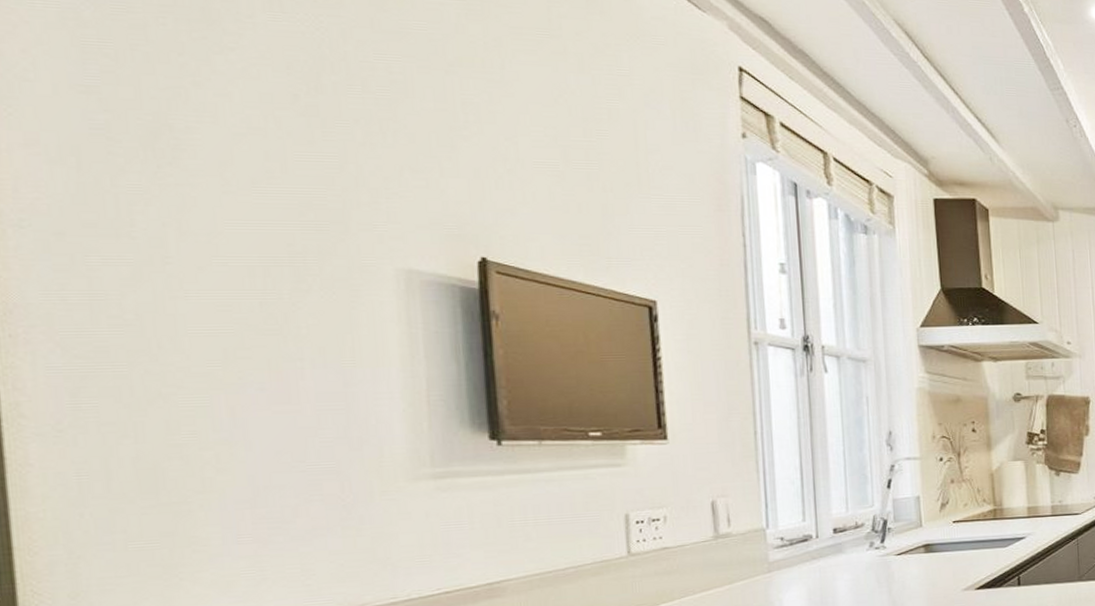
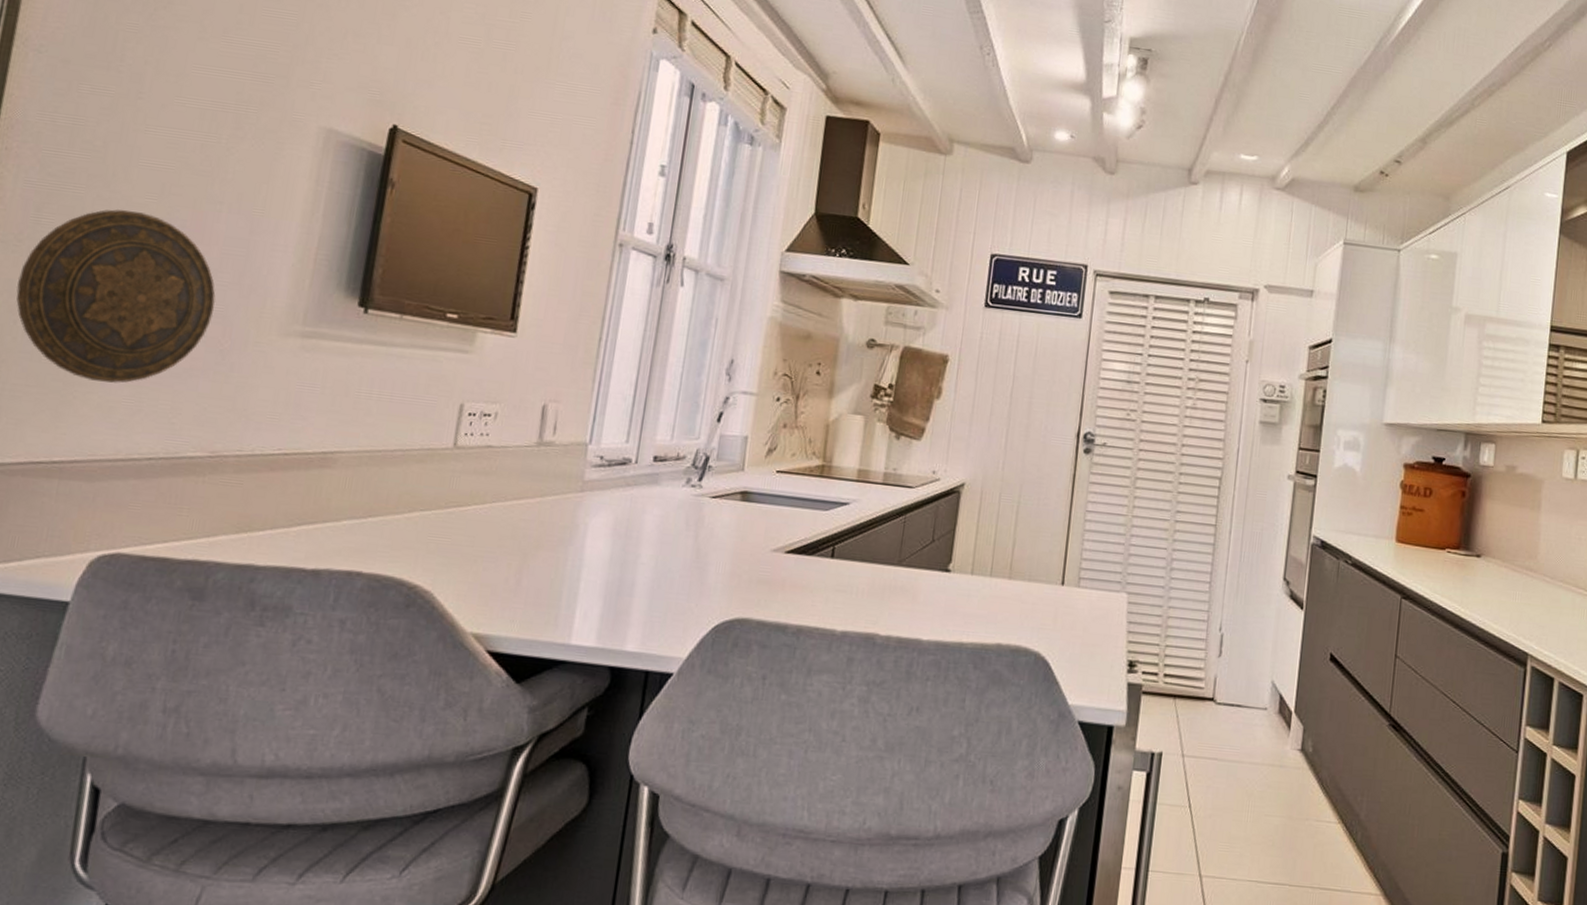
decorative plate: none [71,382,324,559] -> present [16,209,216,383]

